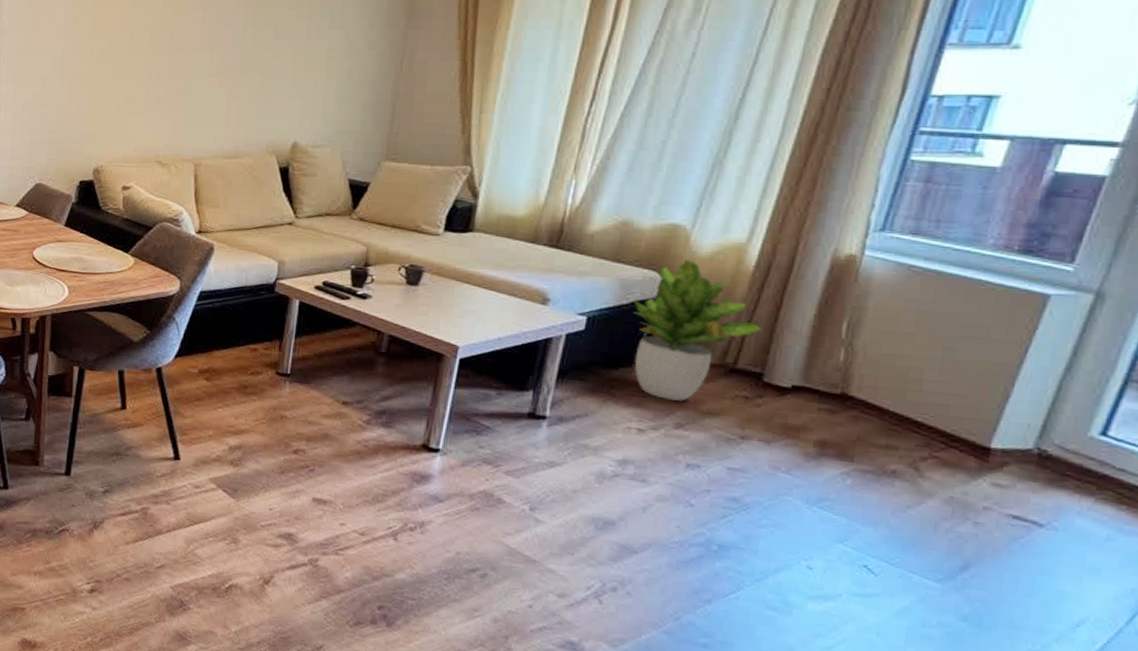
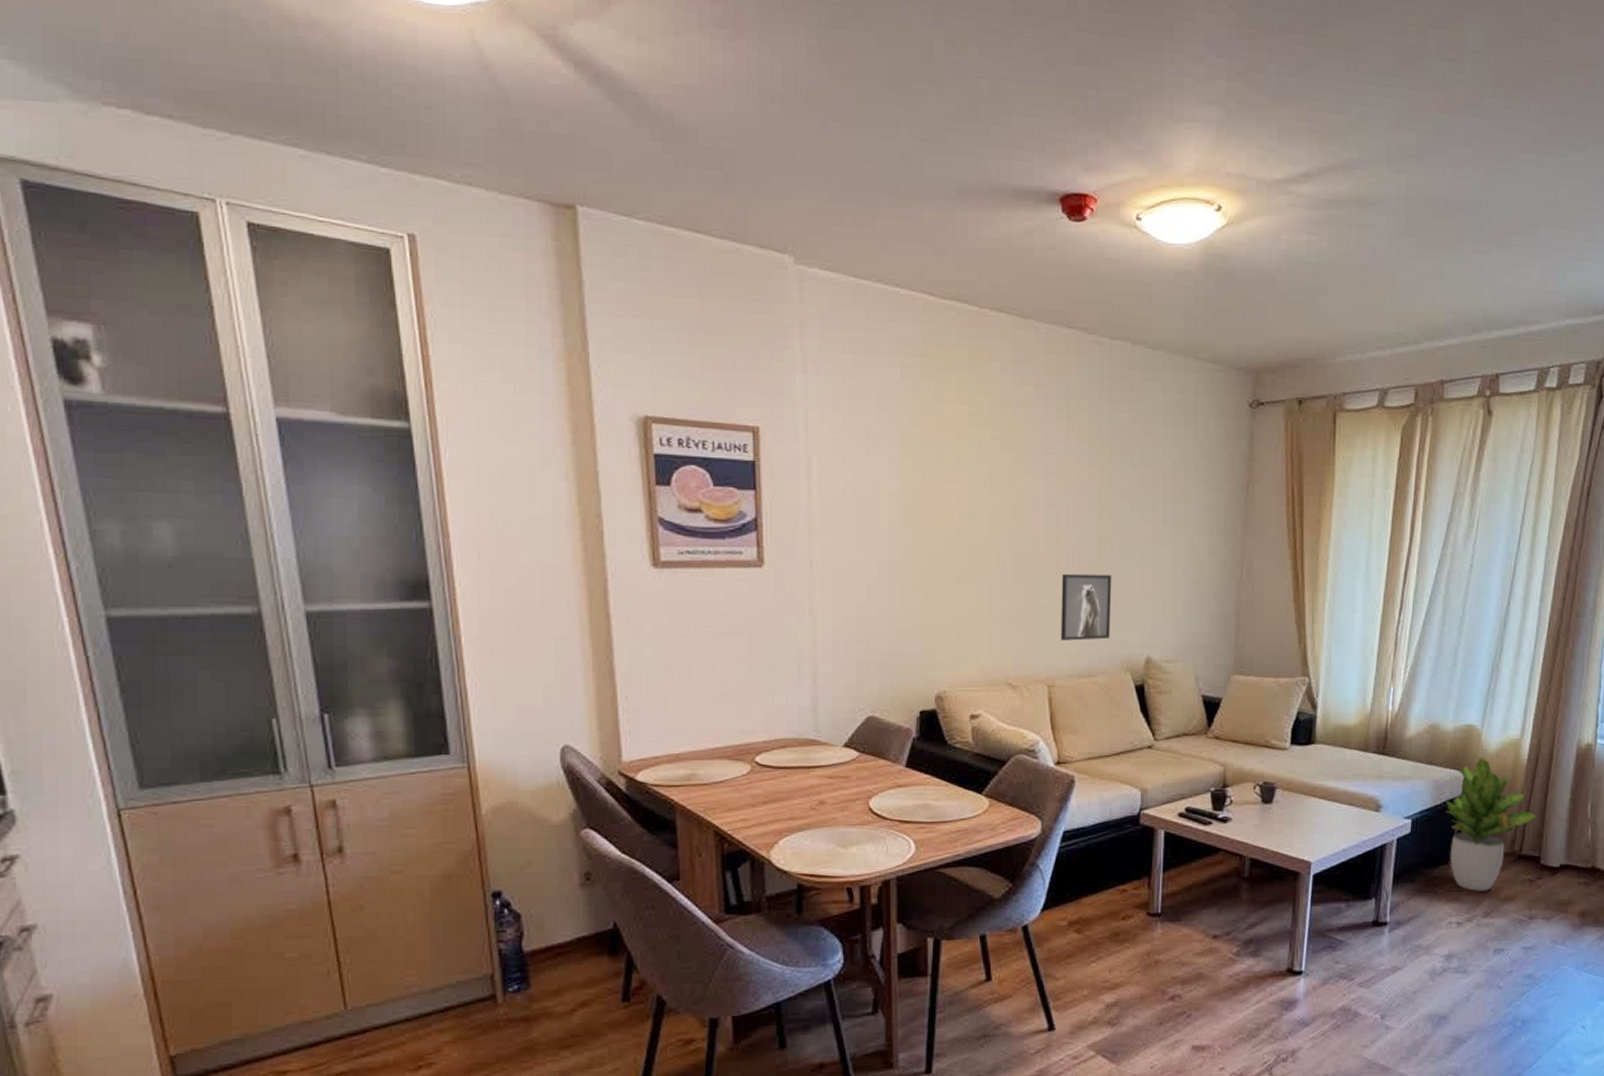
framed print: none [210,66,264,126] -> present [1061,573,1112,641]

